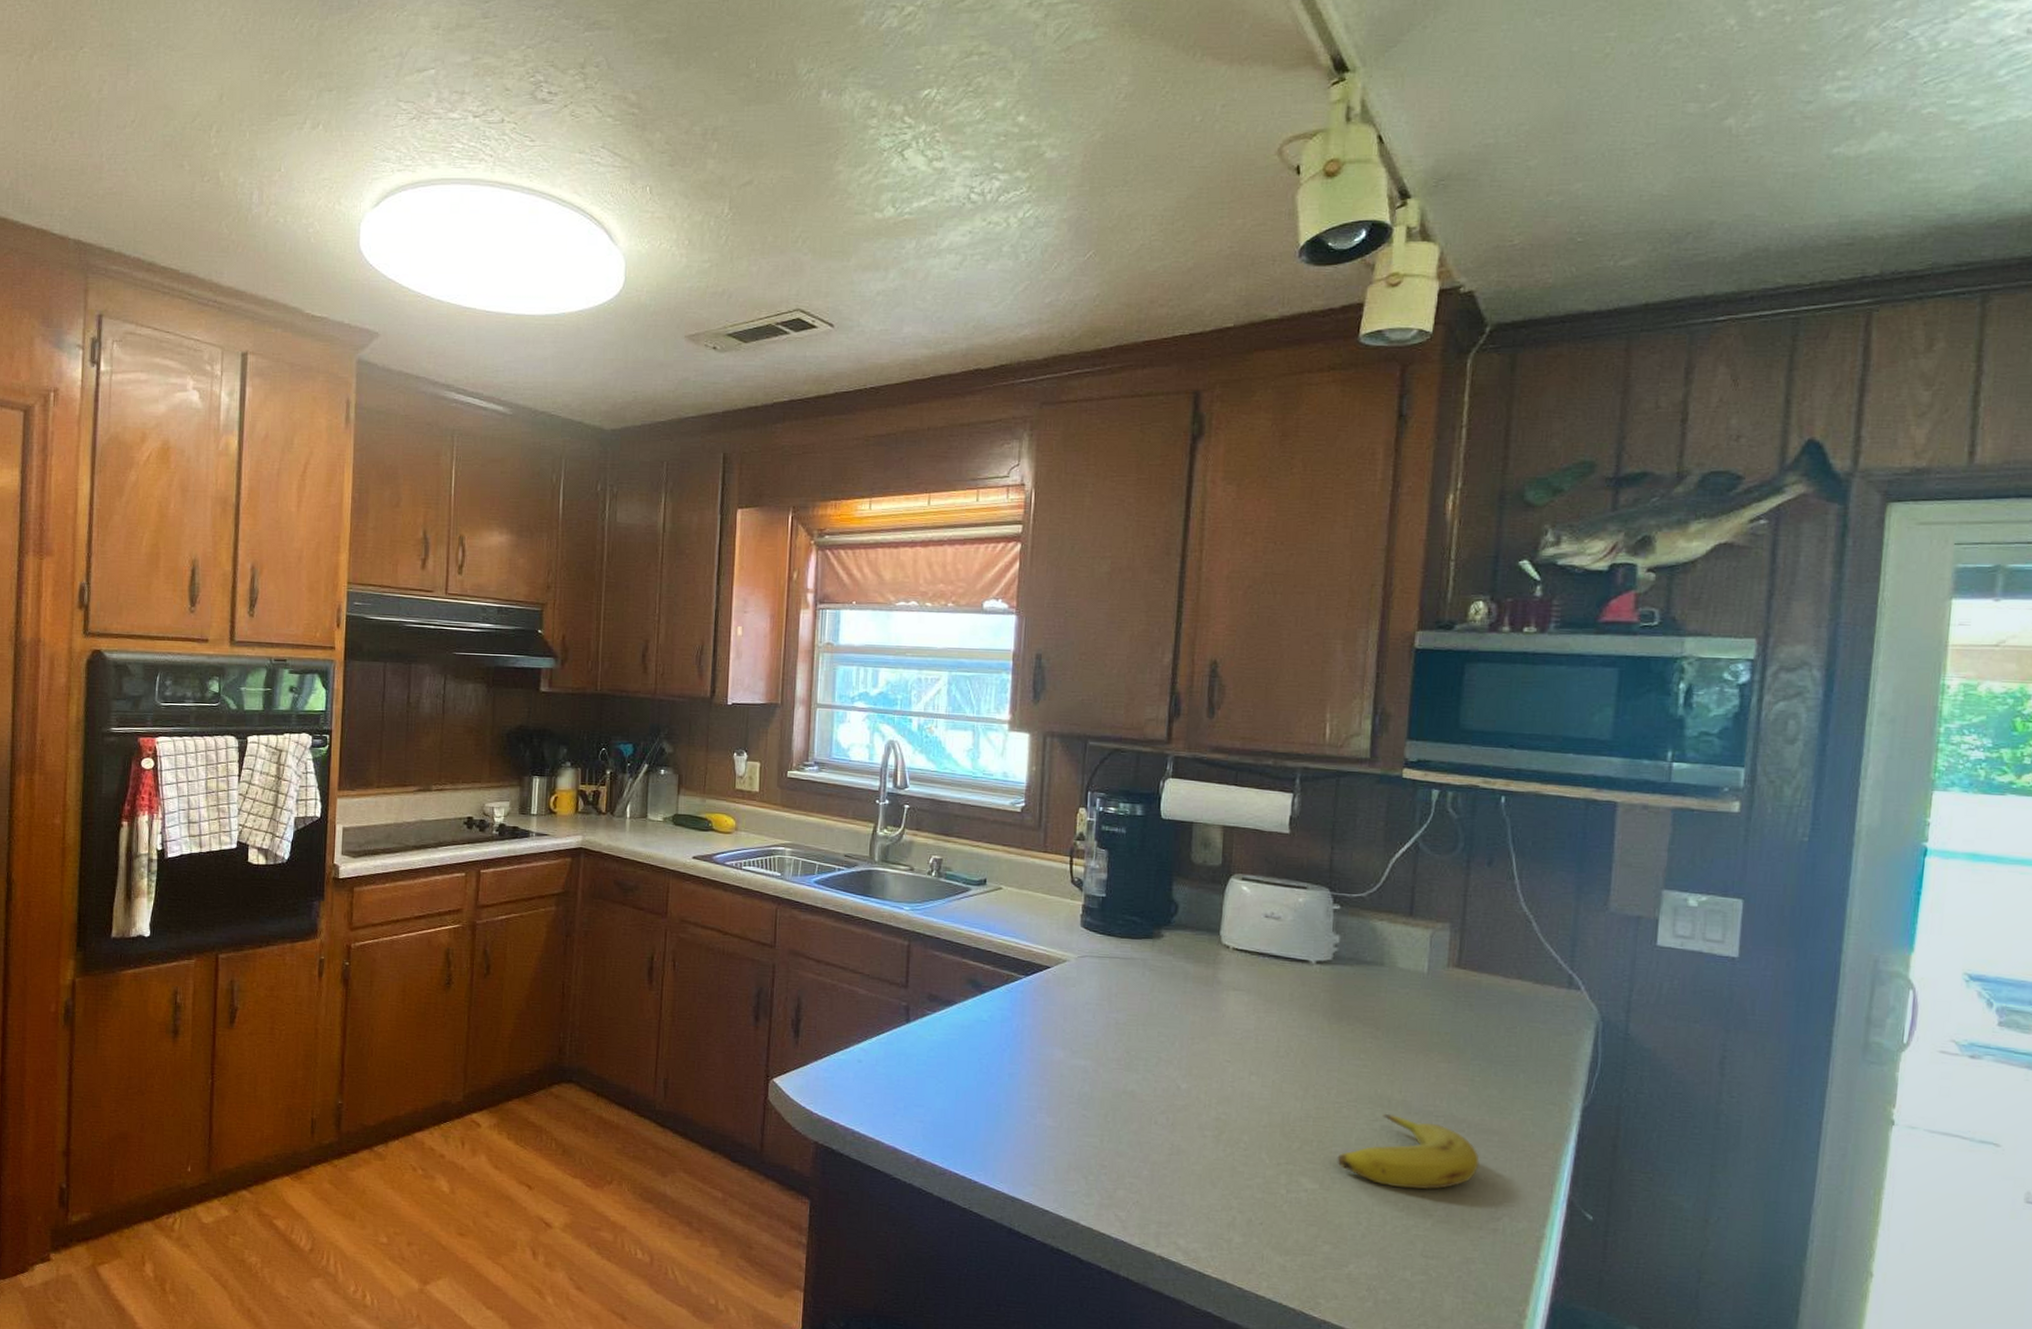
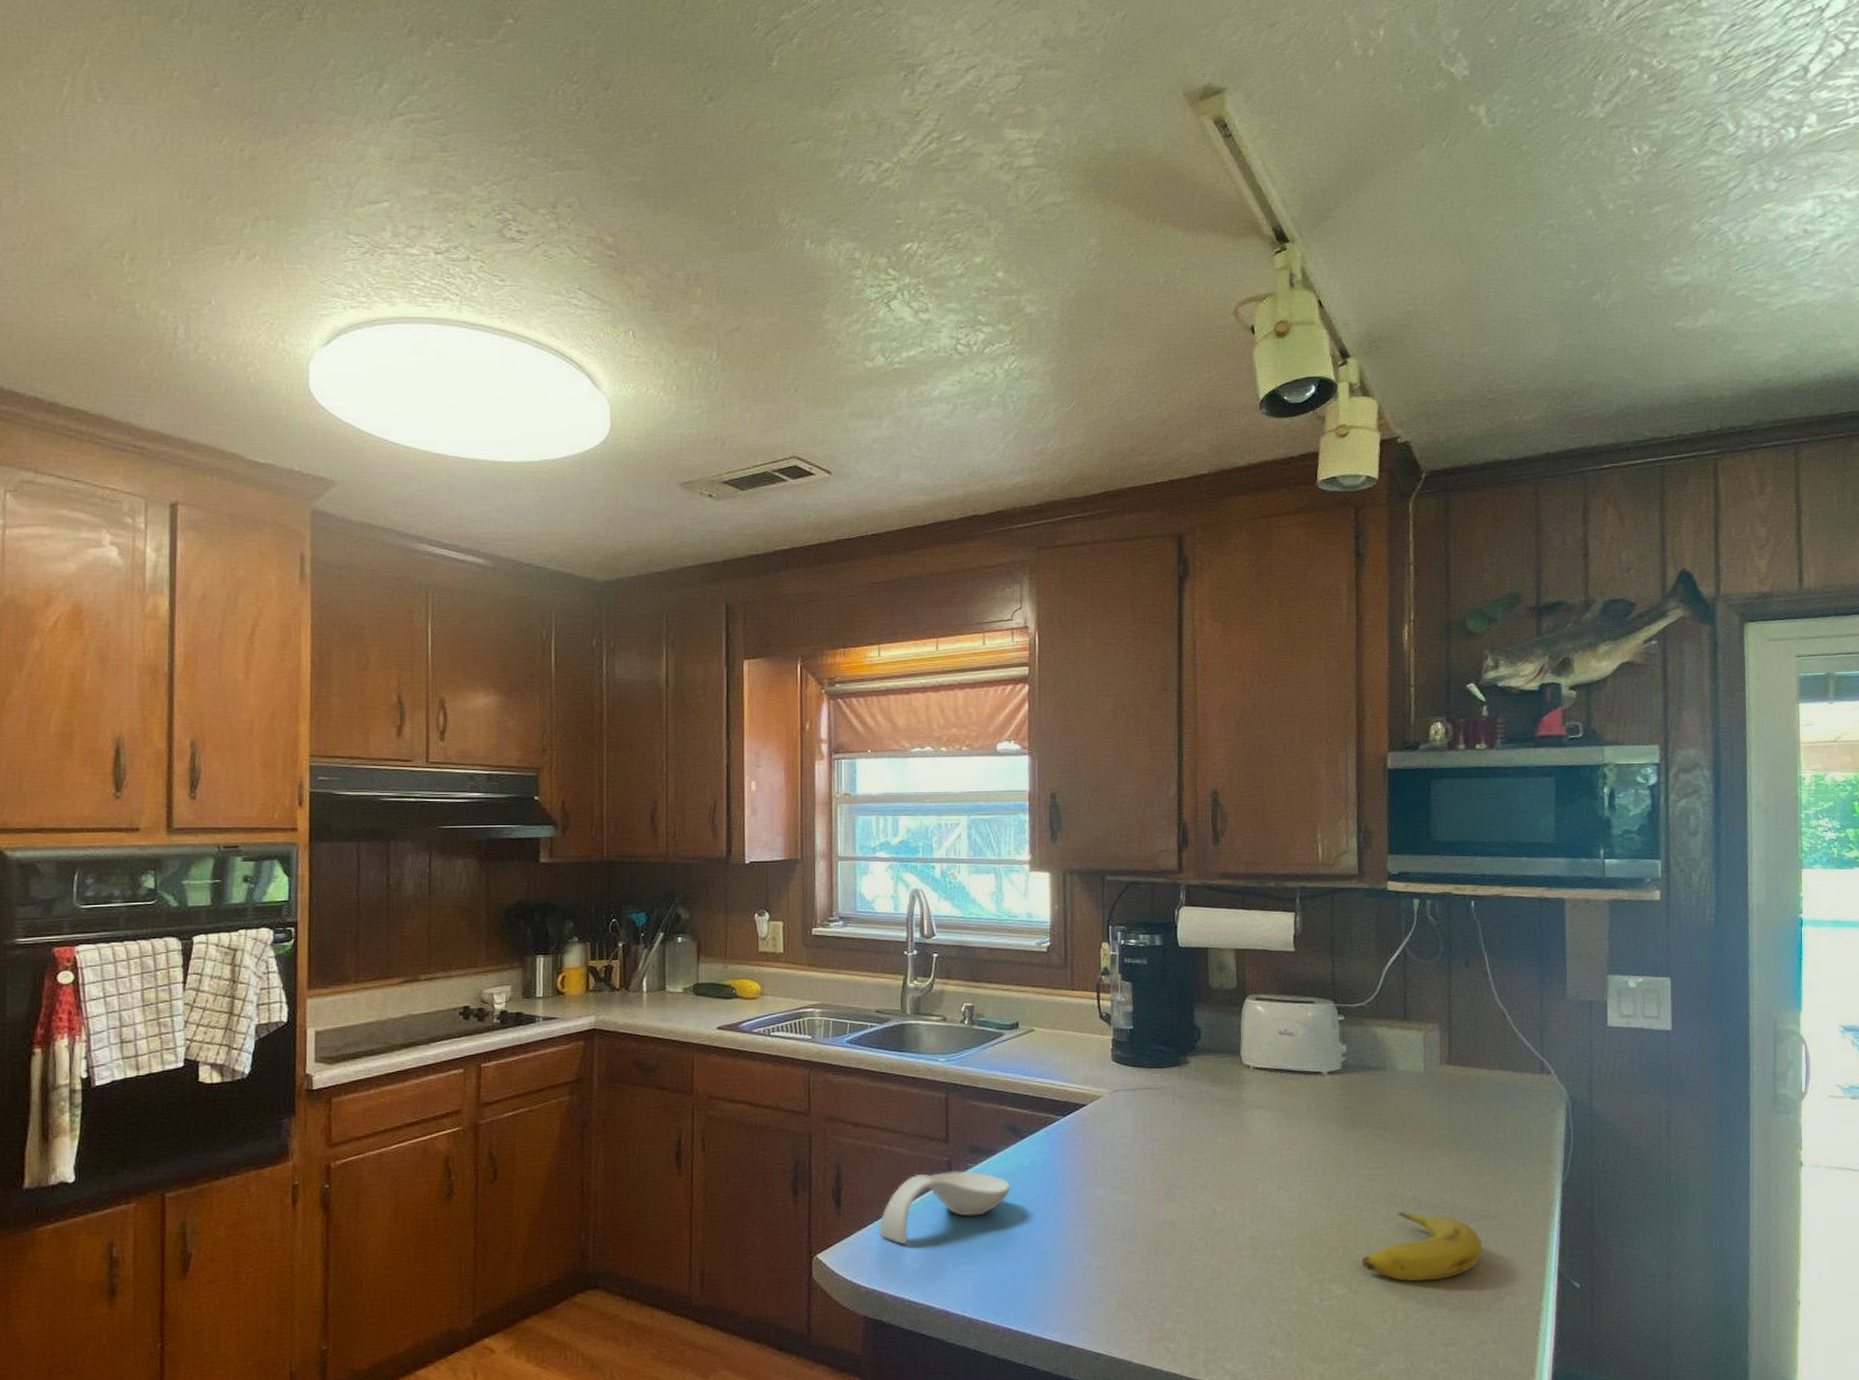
spoon rest: none [835,1014,968,1080] -> present [880,1170,1011,1245]

